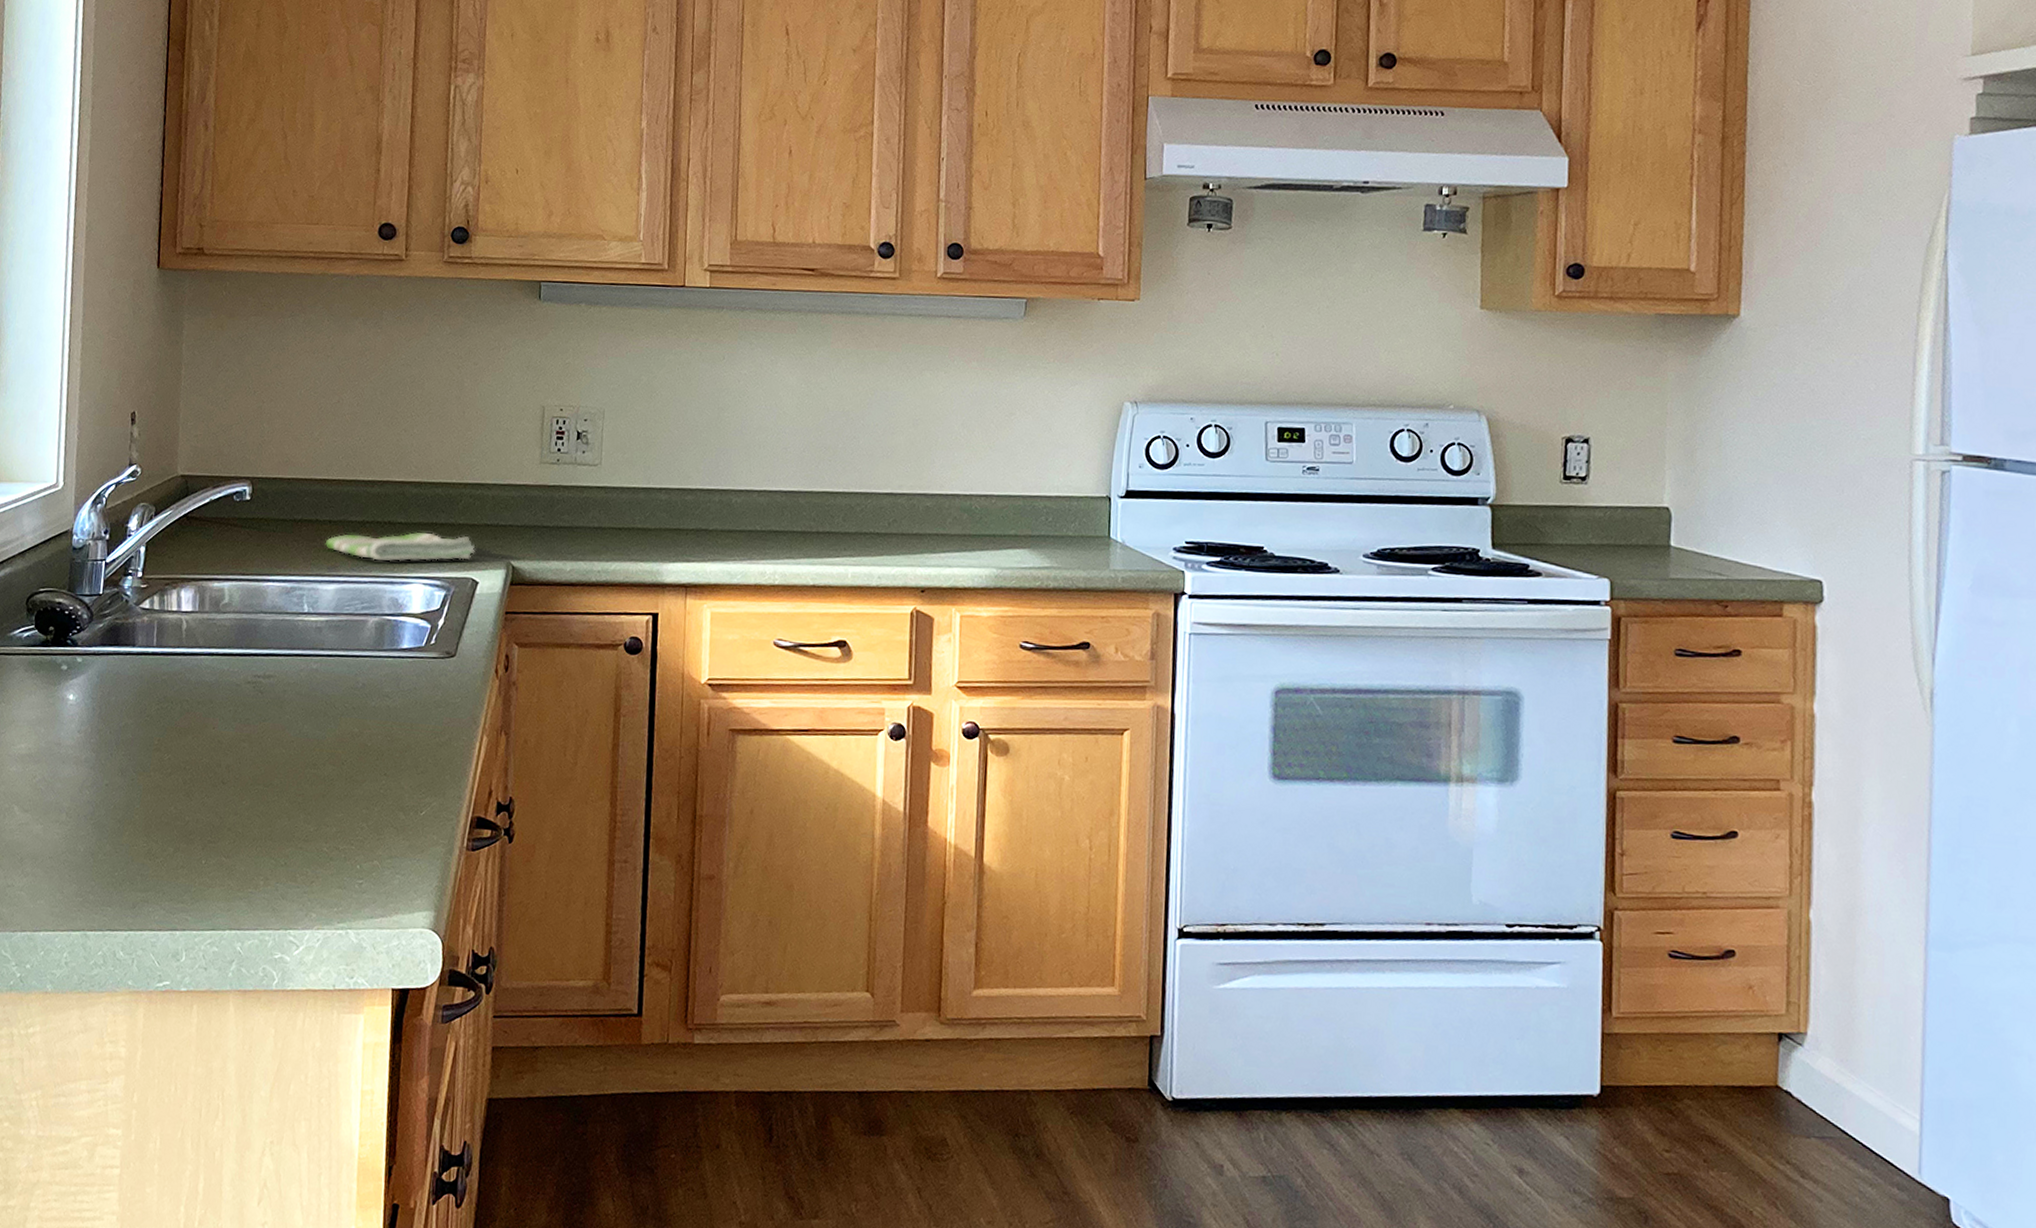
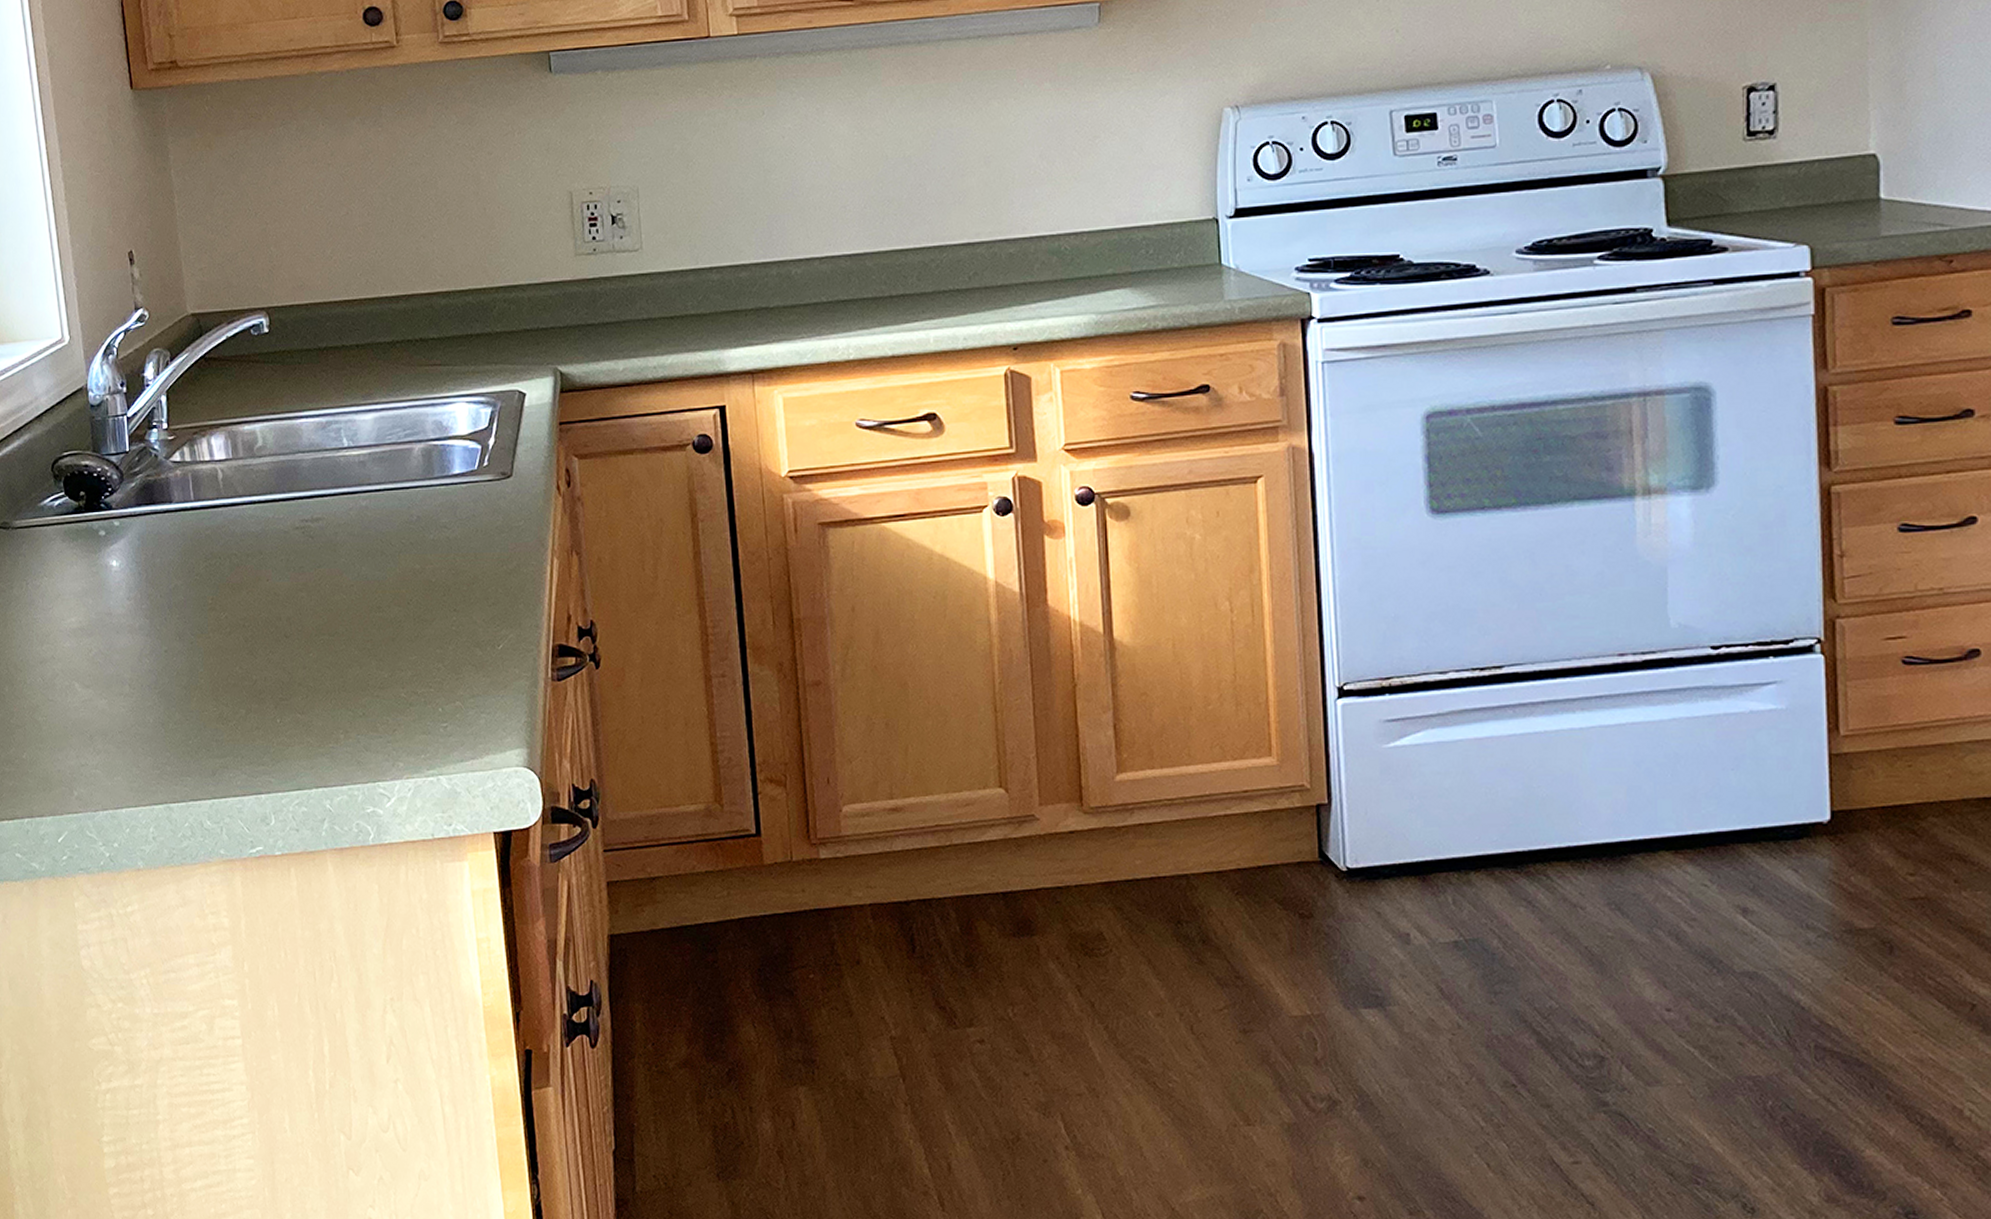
dish towel: present [325,531,476,562] -> none [355,344,518,383]

